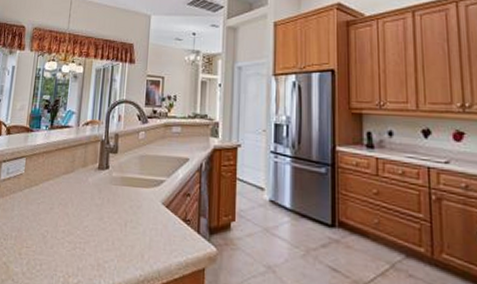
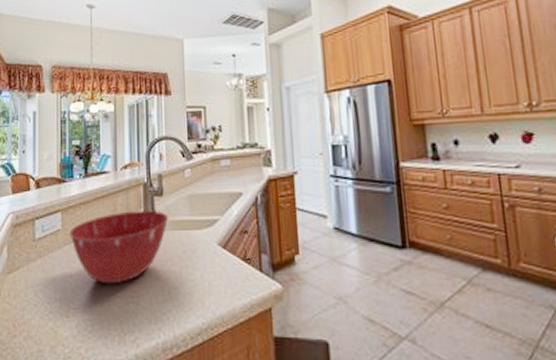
mixing bowl: none [30,164,121,230] -> present [69,210,169,284]

